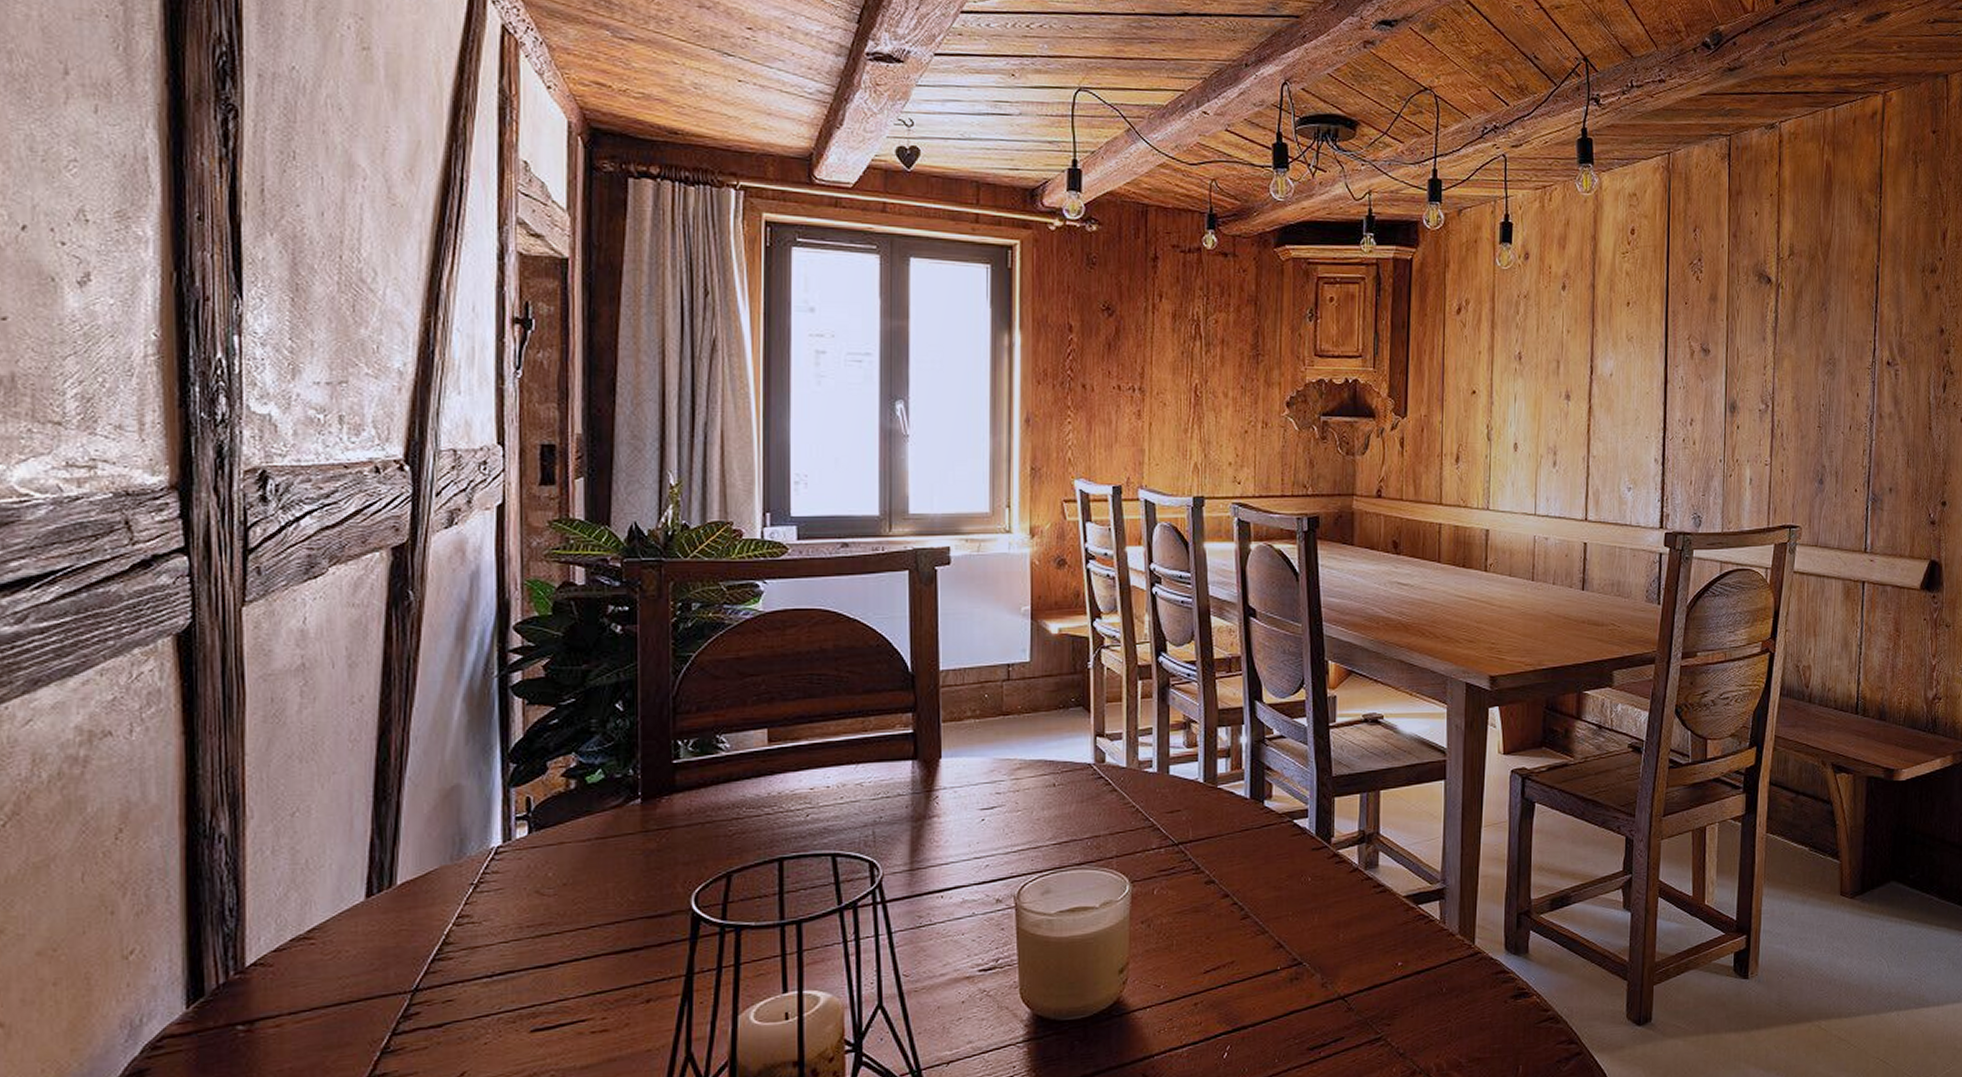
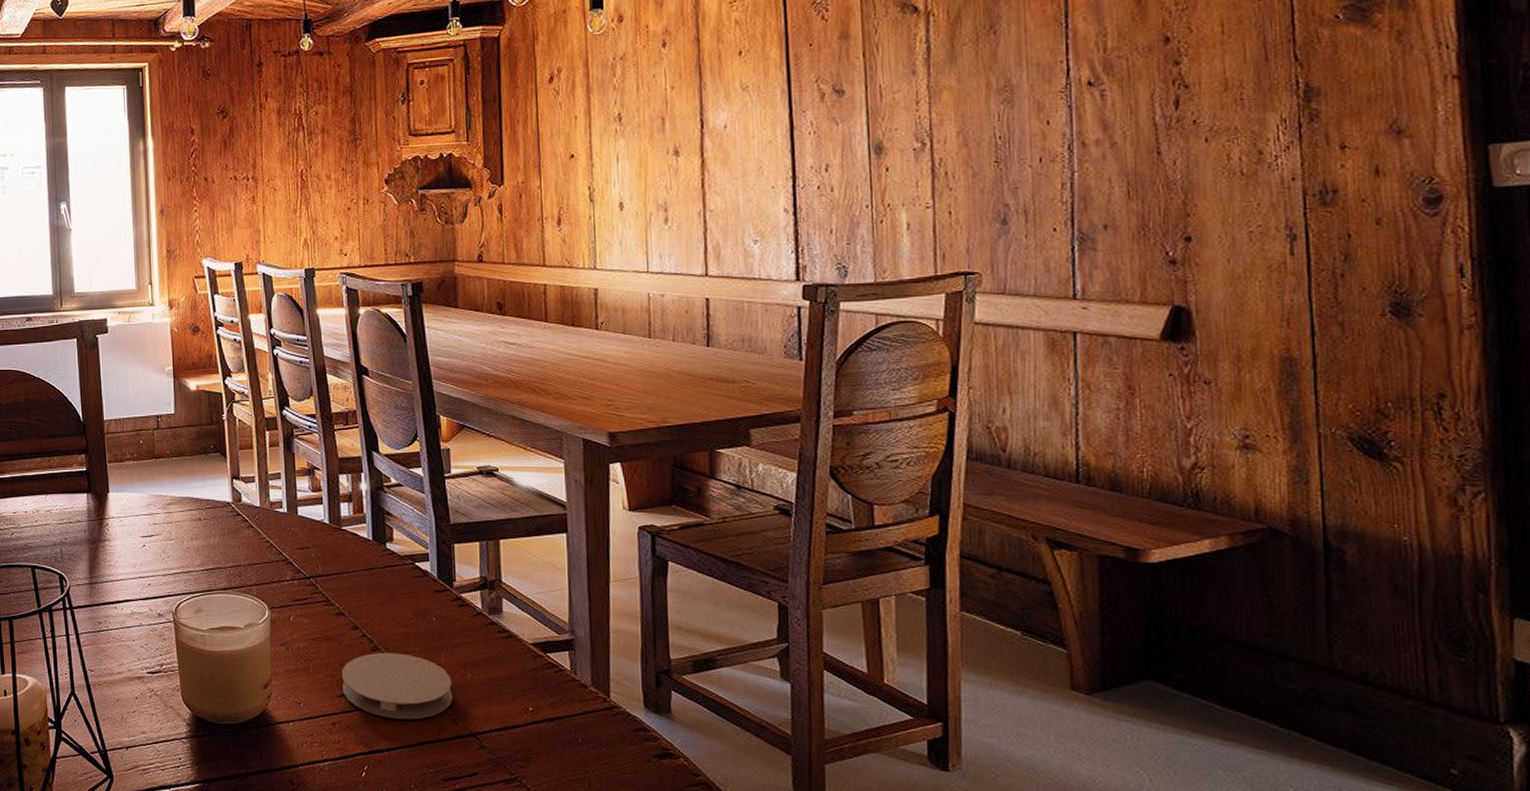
coaster: none [1208,918,1324,991] -> present [342,652,453,720]

